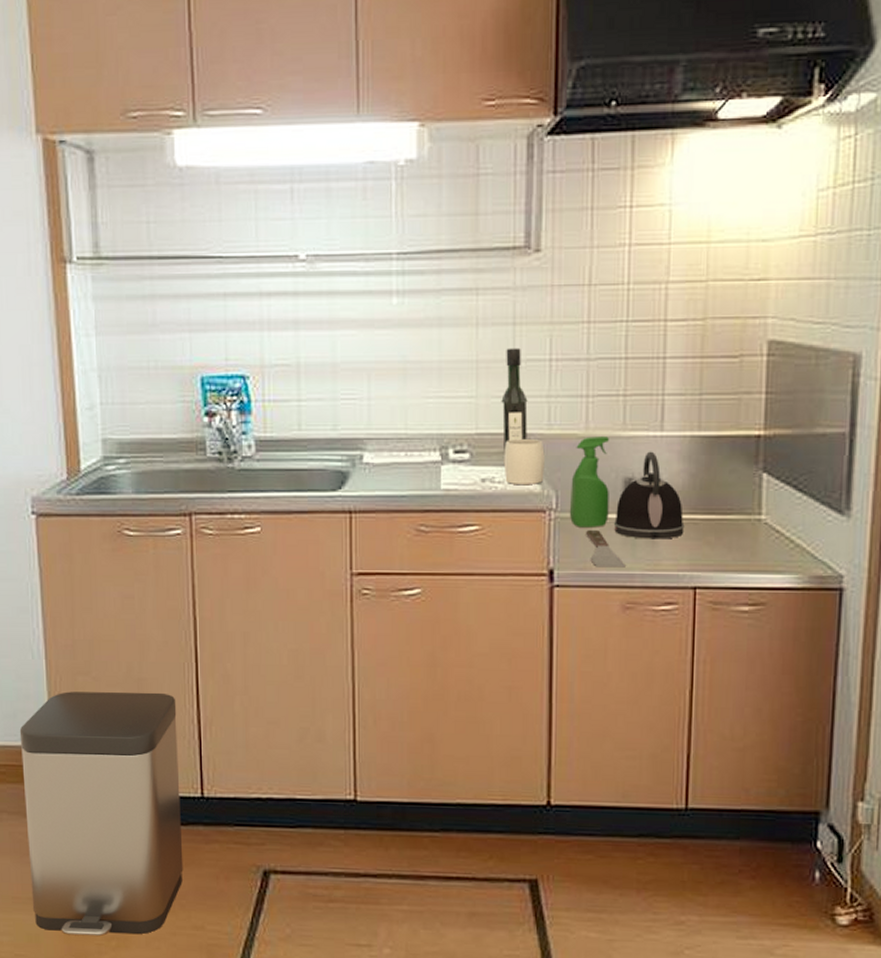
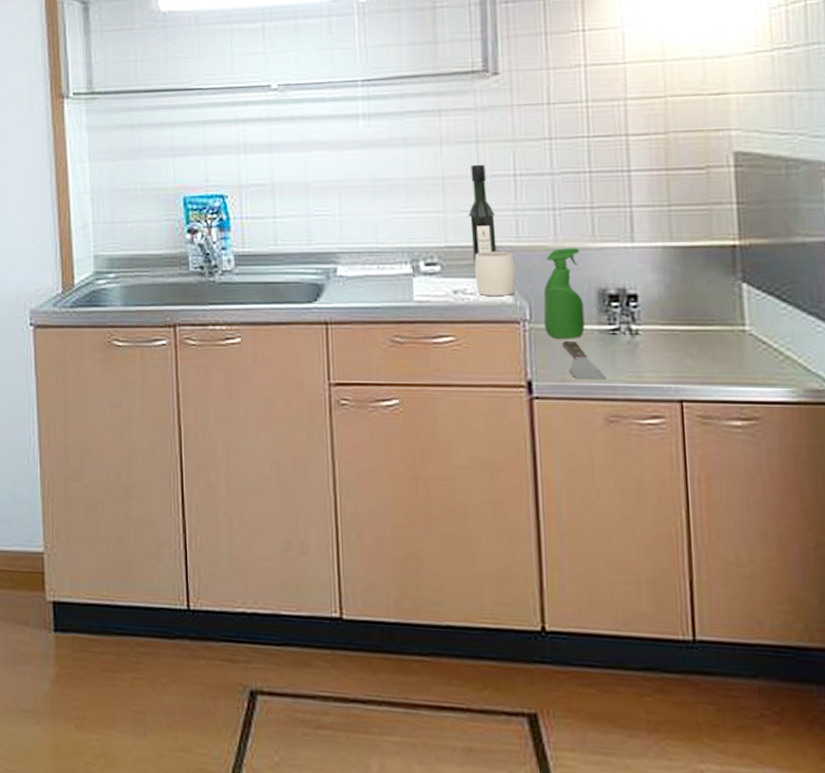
pedal bin: present [19,691,183,937] -> none [15,497,170,755]
kettle: present [613,451,685,539] -> none [589,262,665,351]

